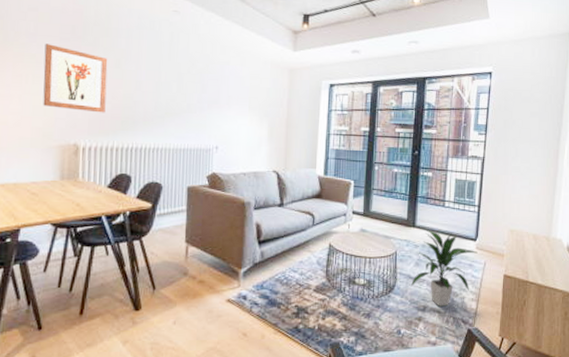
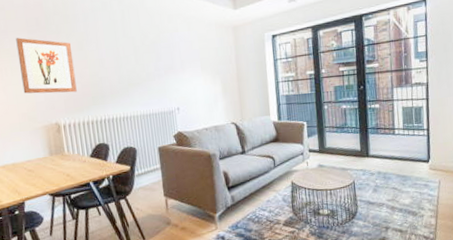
indoor plant: present [410,230,478,307] -> none [371,158,432,226]

